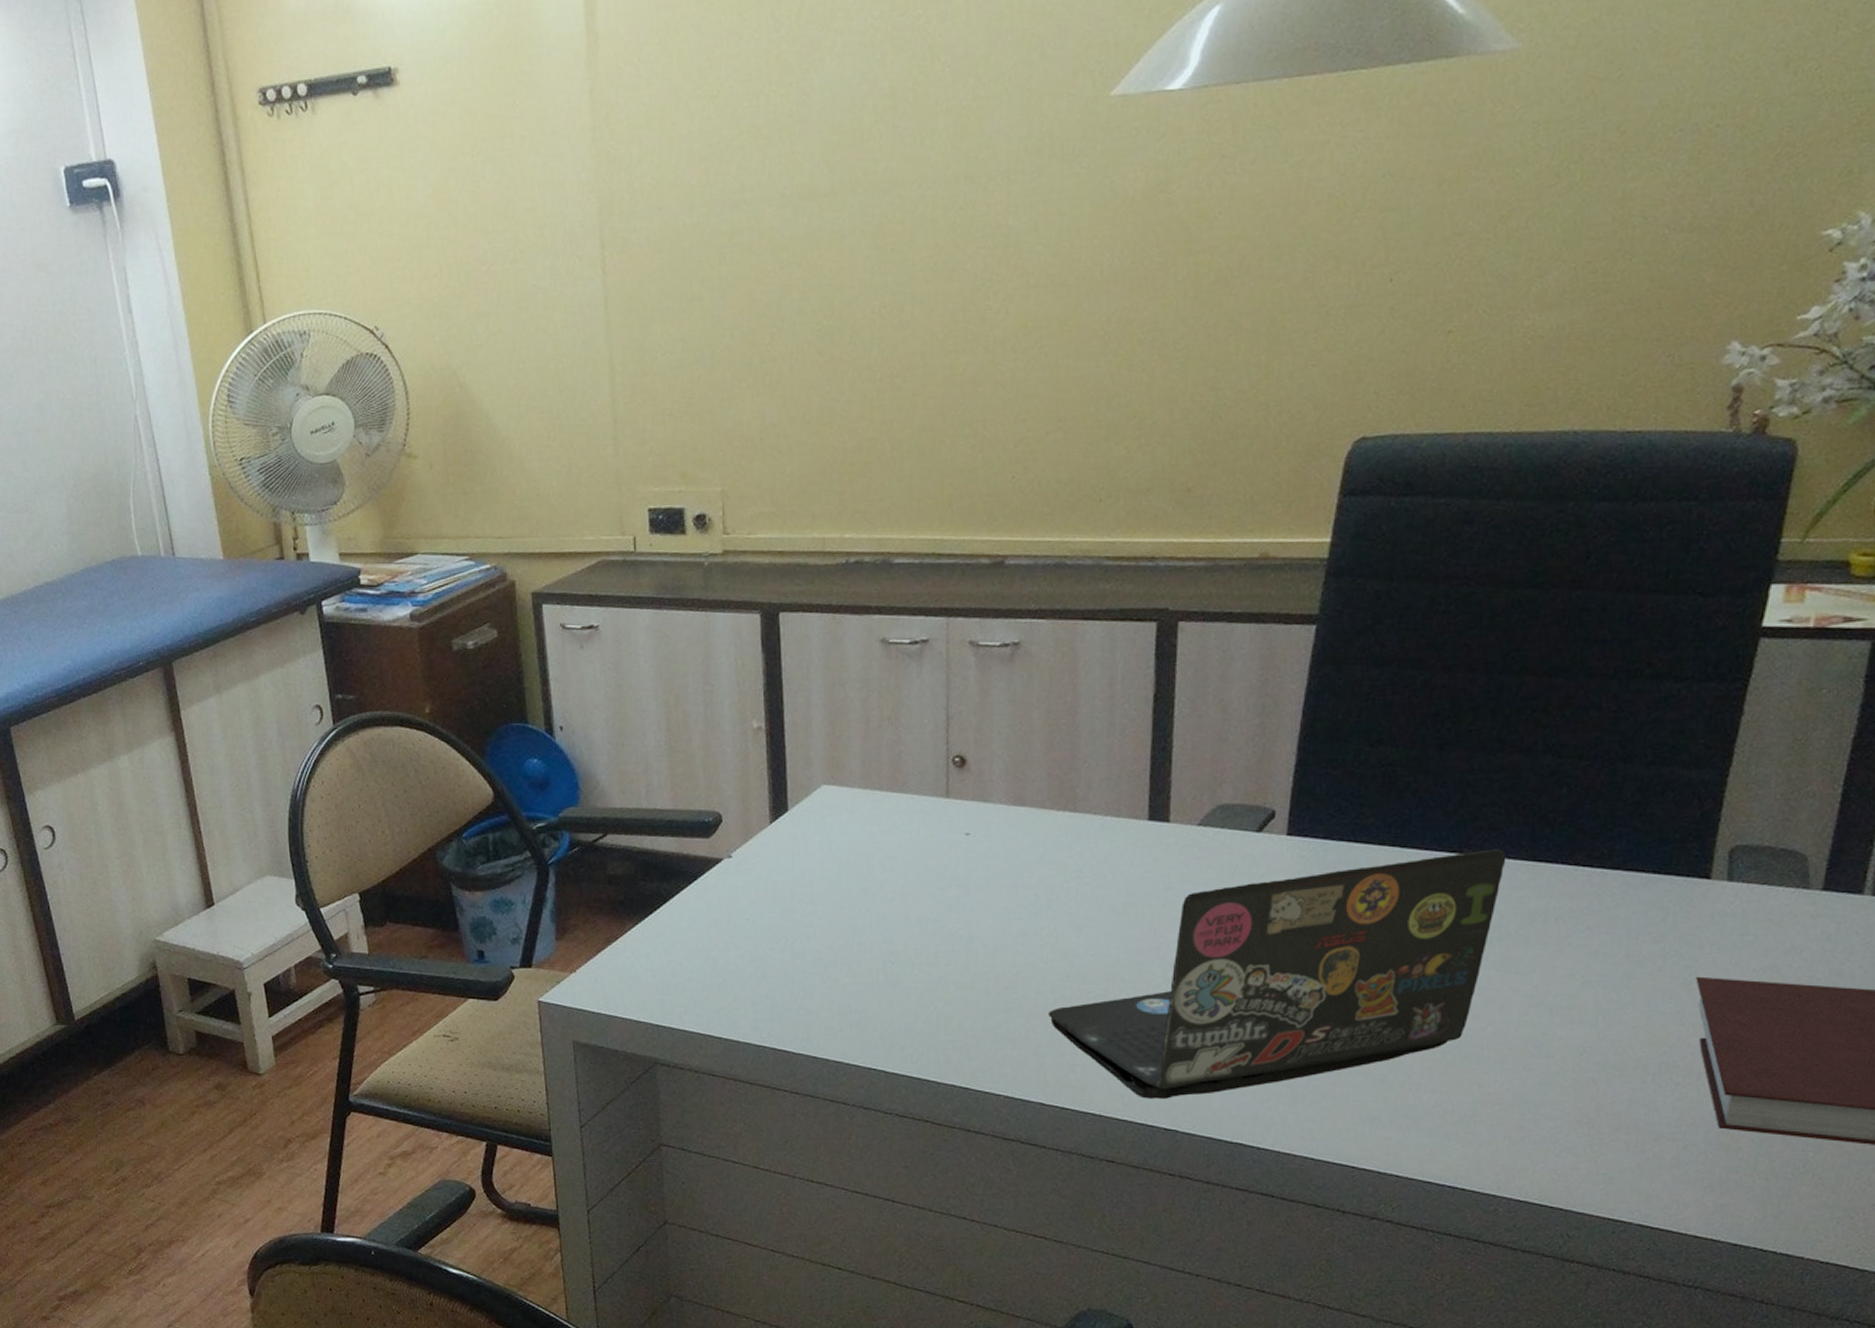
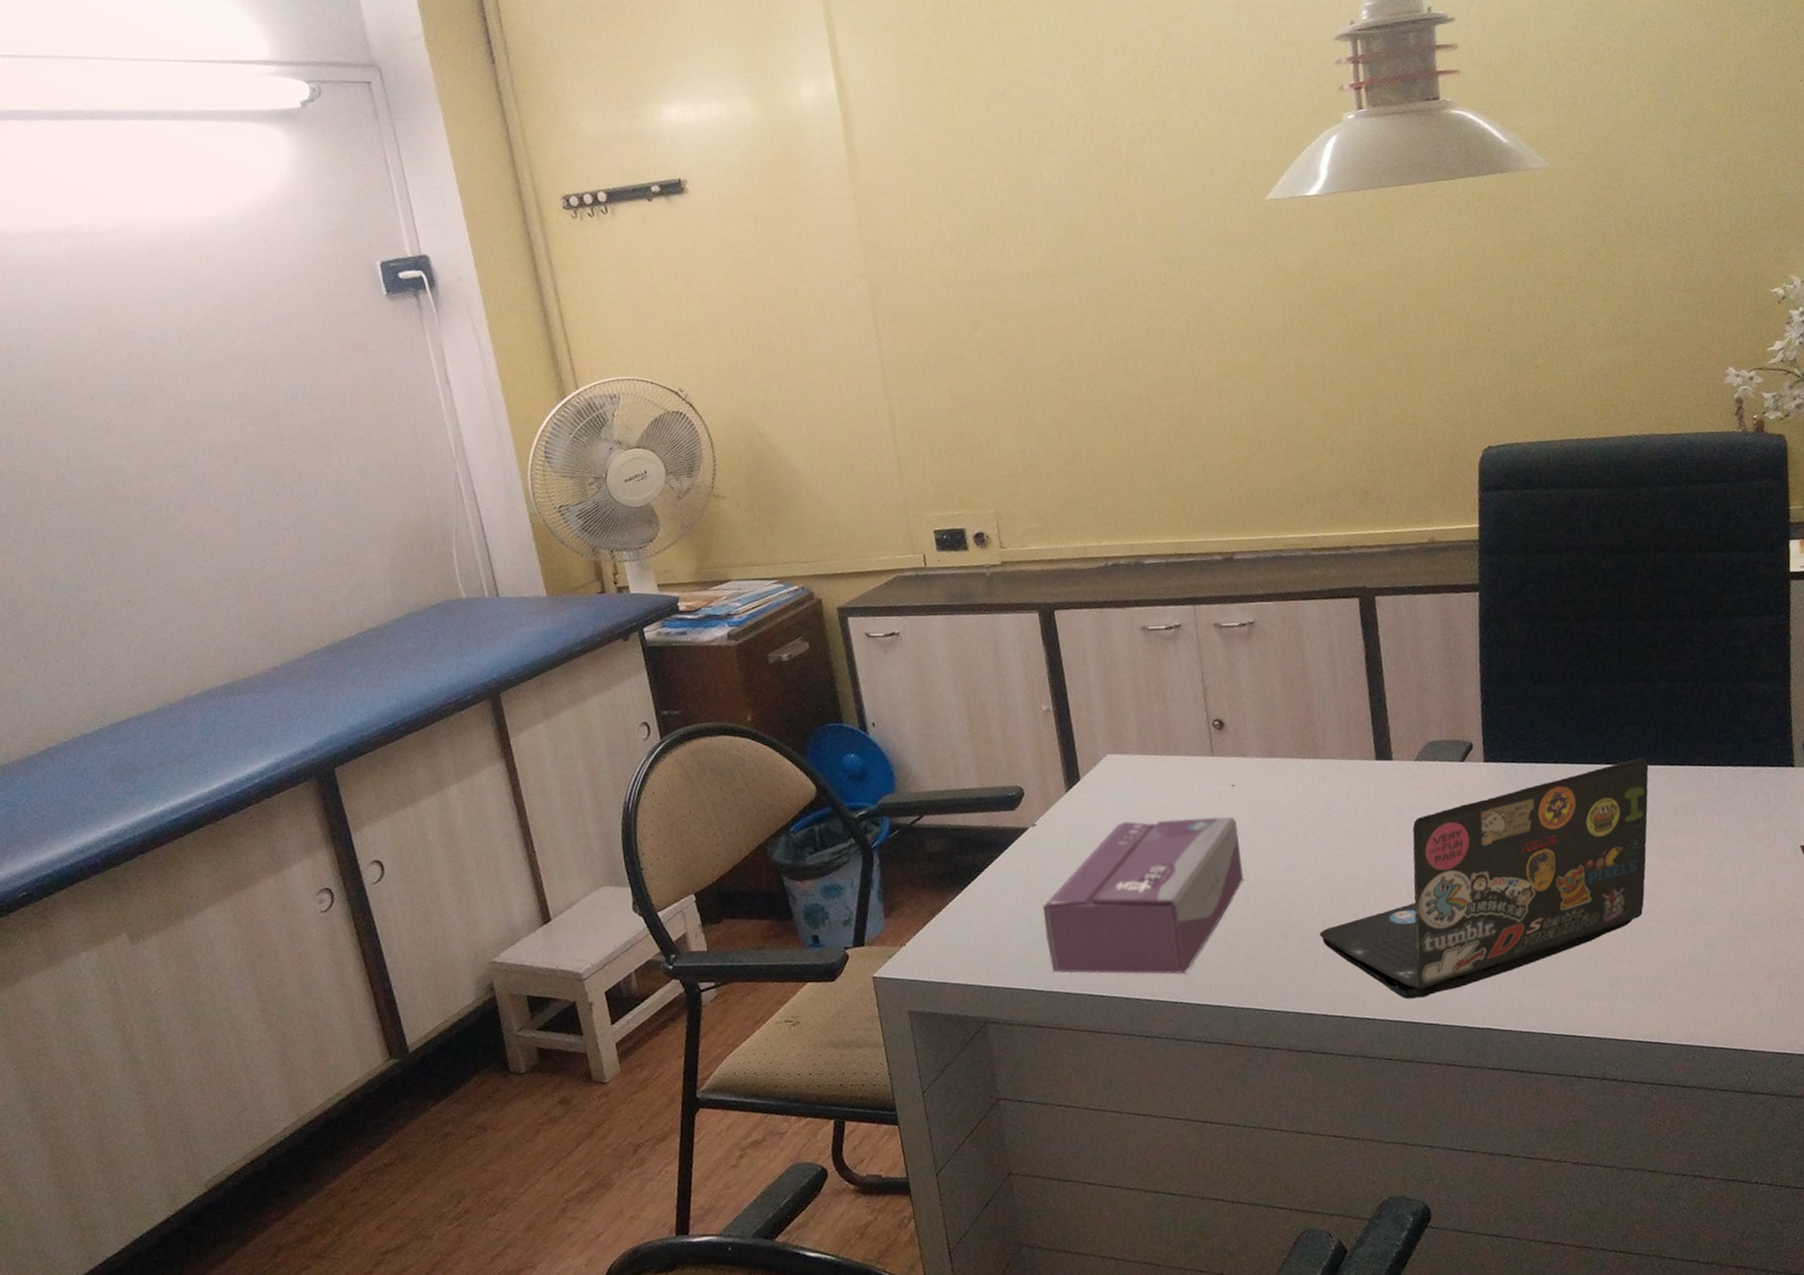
tissue box: none [729,862,967,1039] -> present [1042,816,1244,975]

